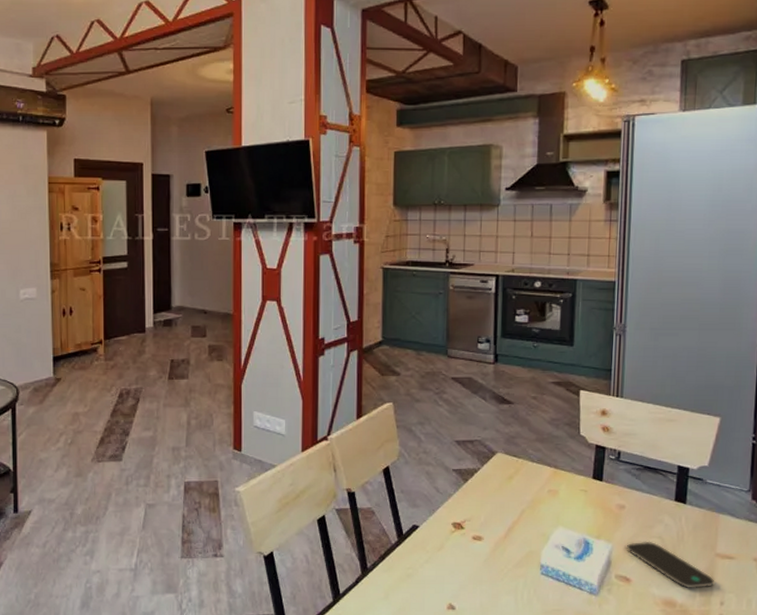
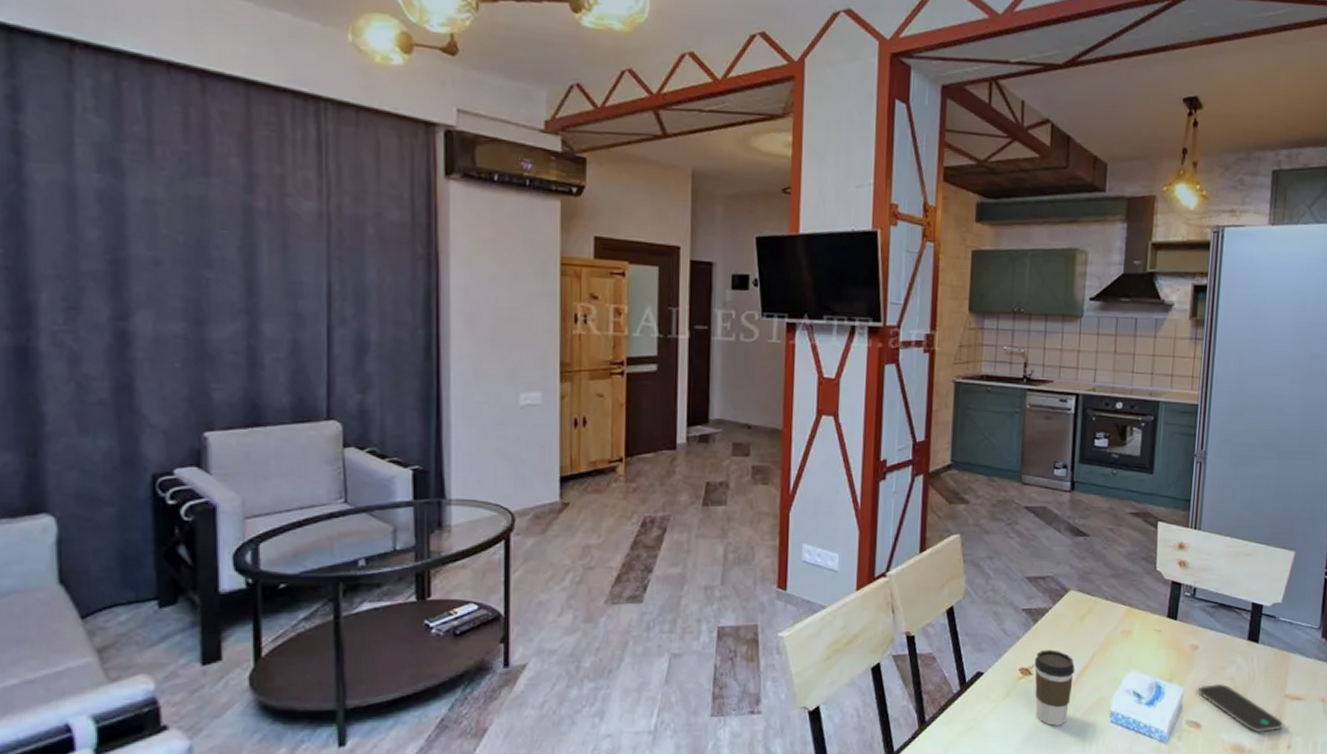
coffee cup: none [466,506,505,576] -> present [1034,650,1075,726]

